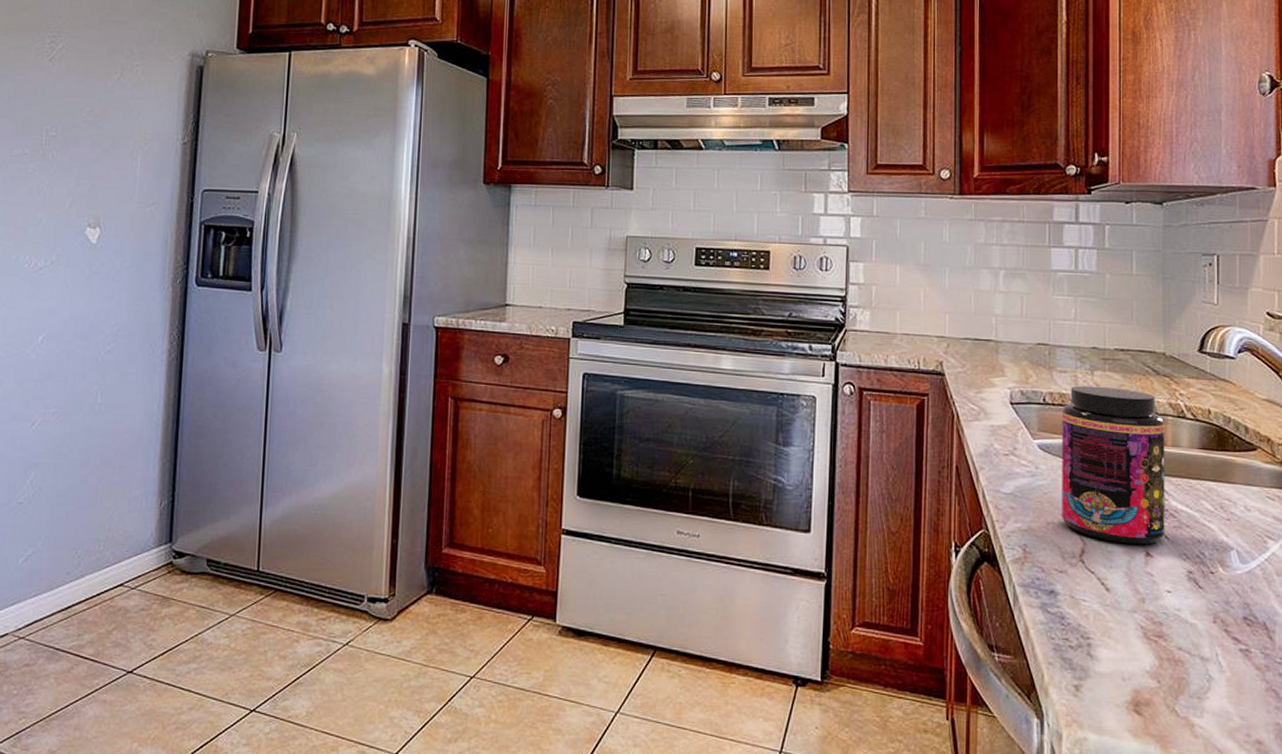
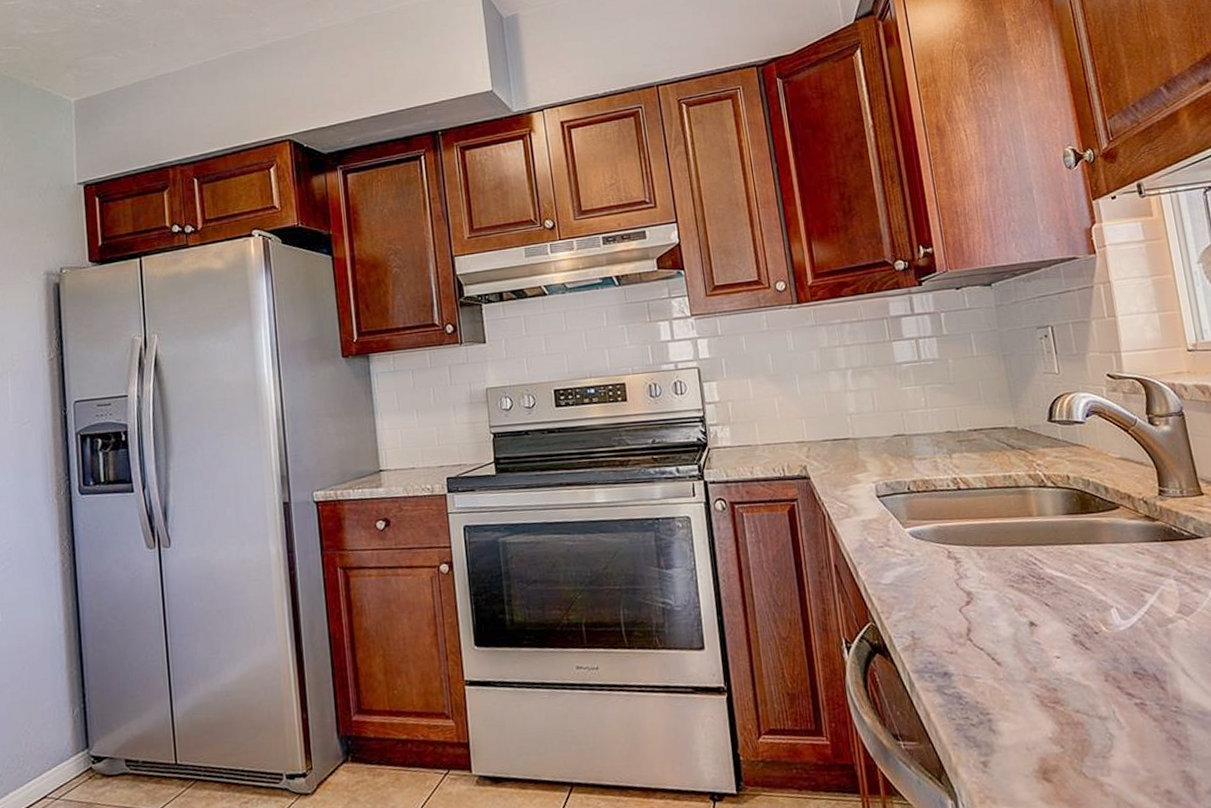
jar: present [1062,385,1165,545] -> none [927,467,1045,617]

